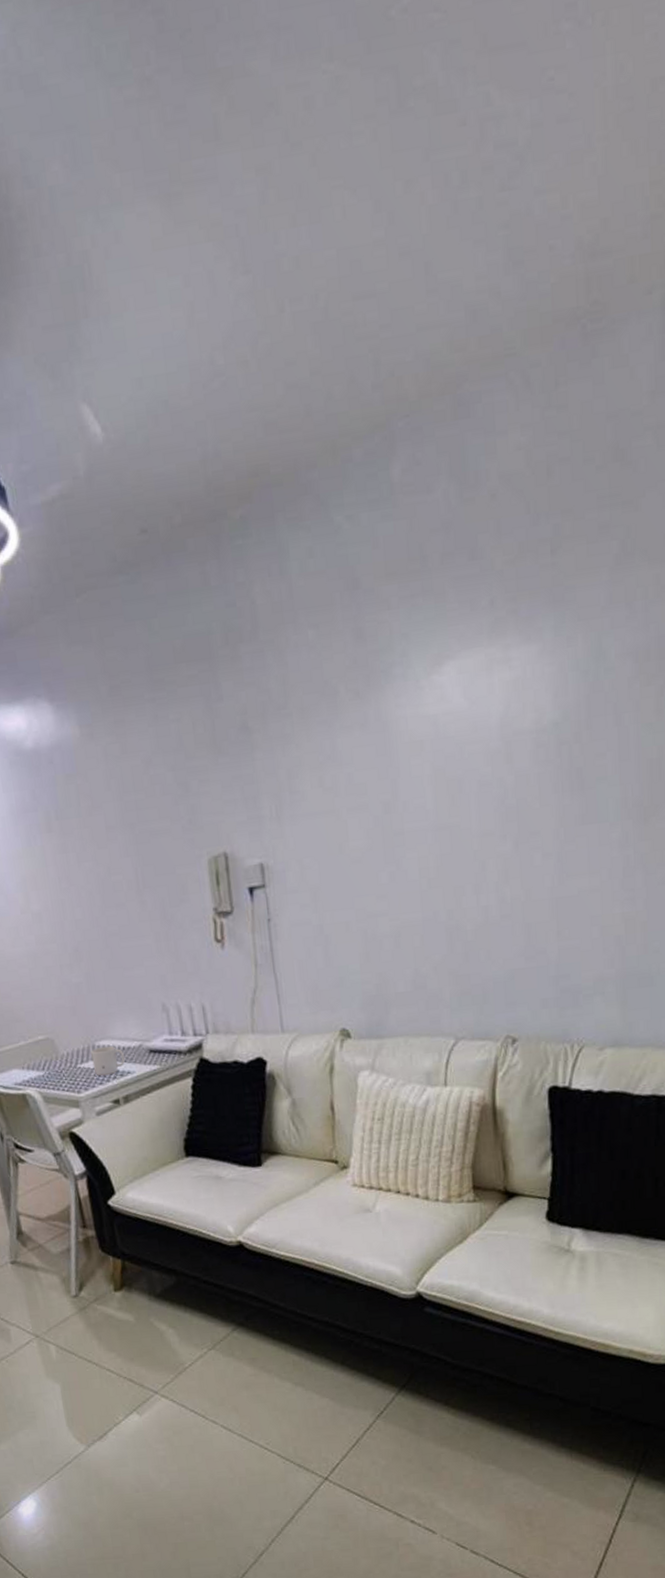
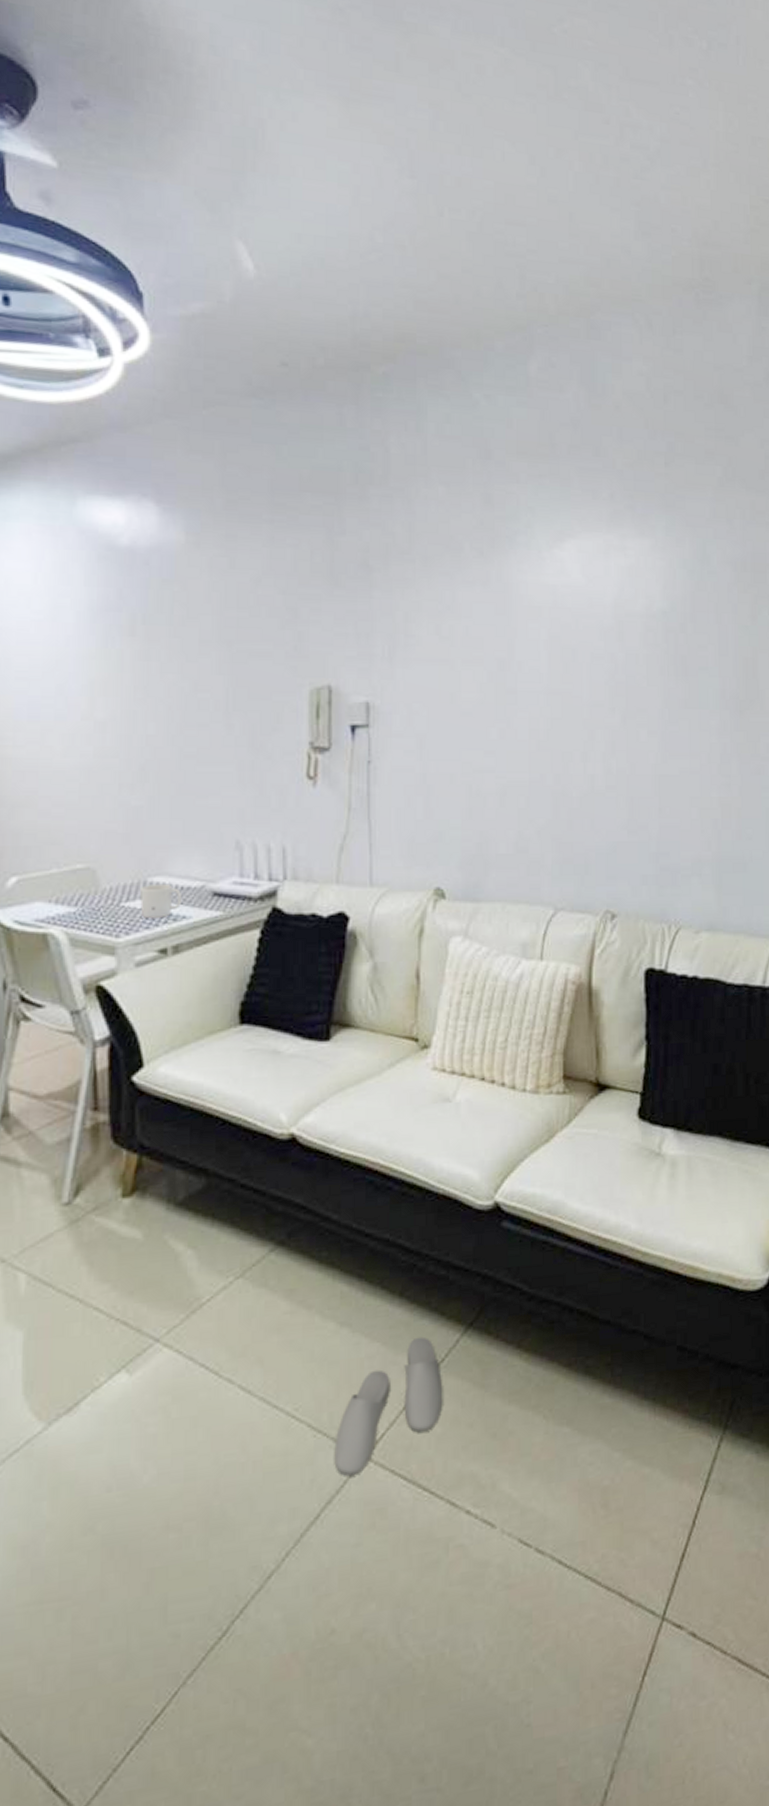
slippers: none [300,1394,385,1492] -> present [334,1336,443,1476]

